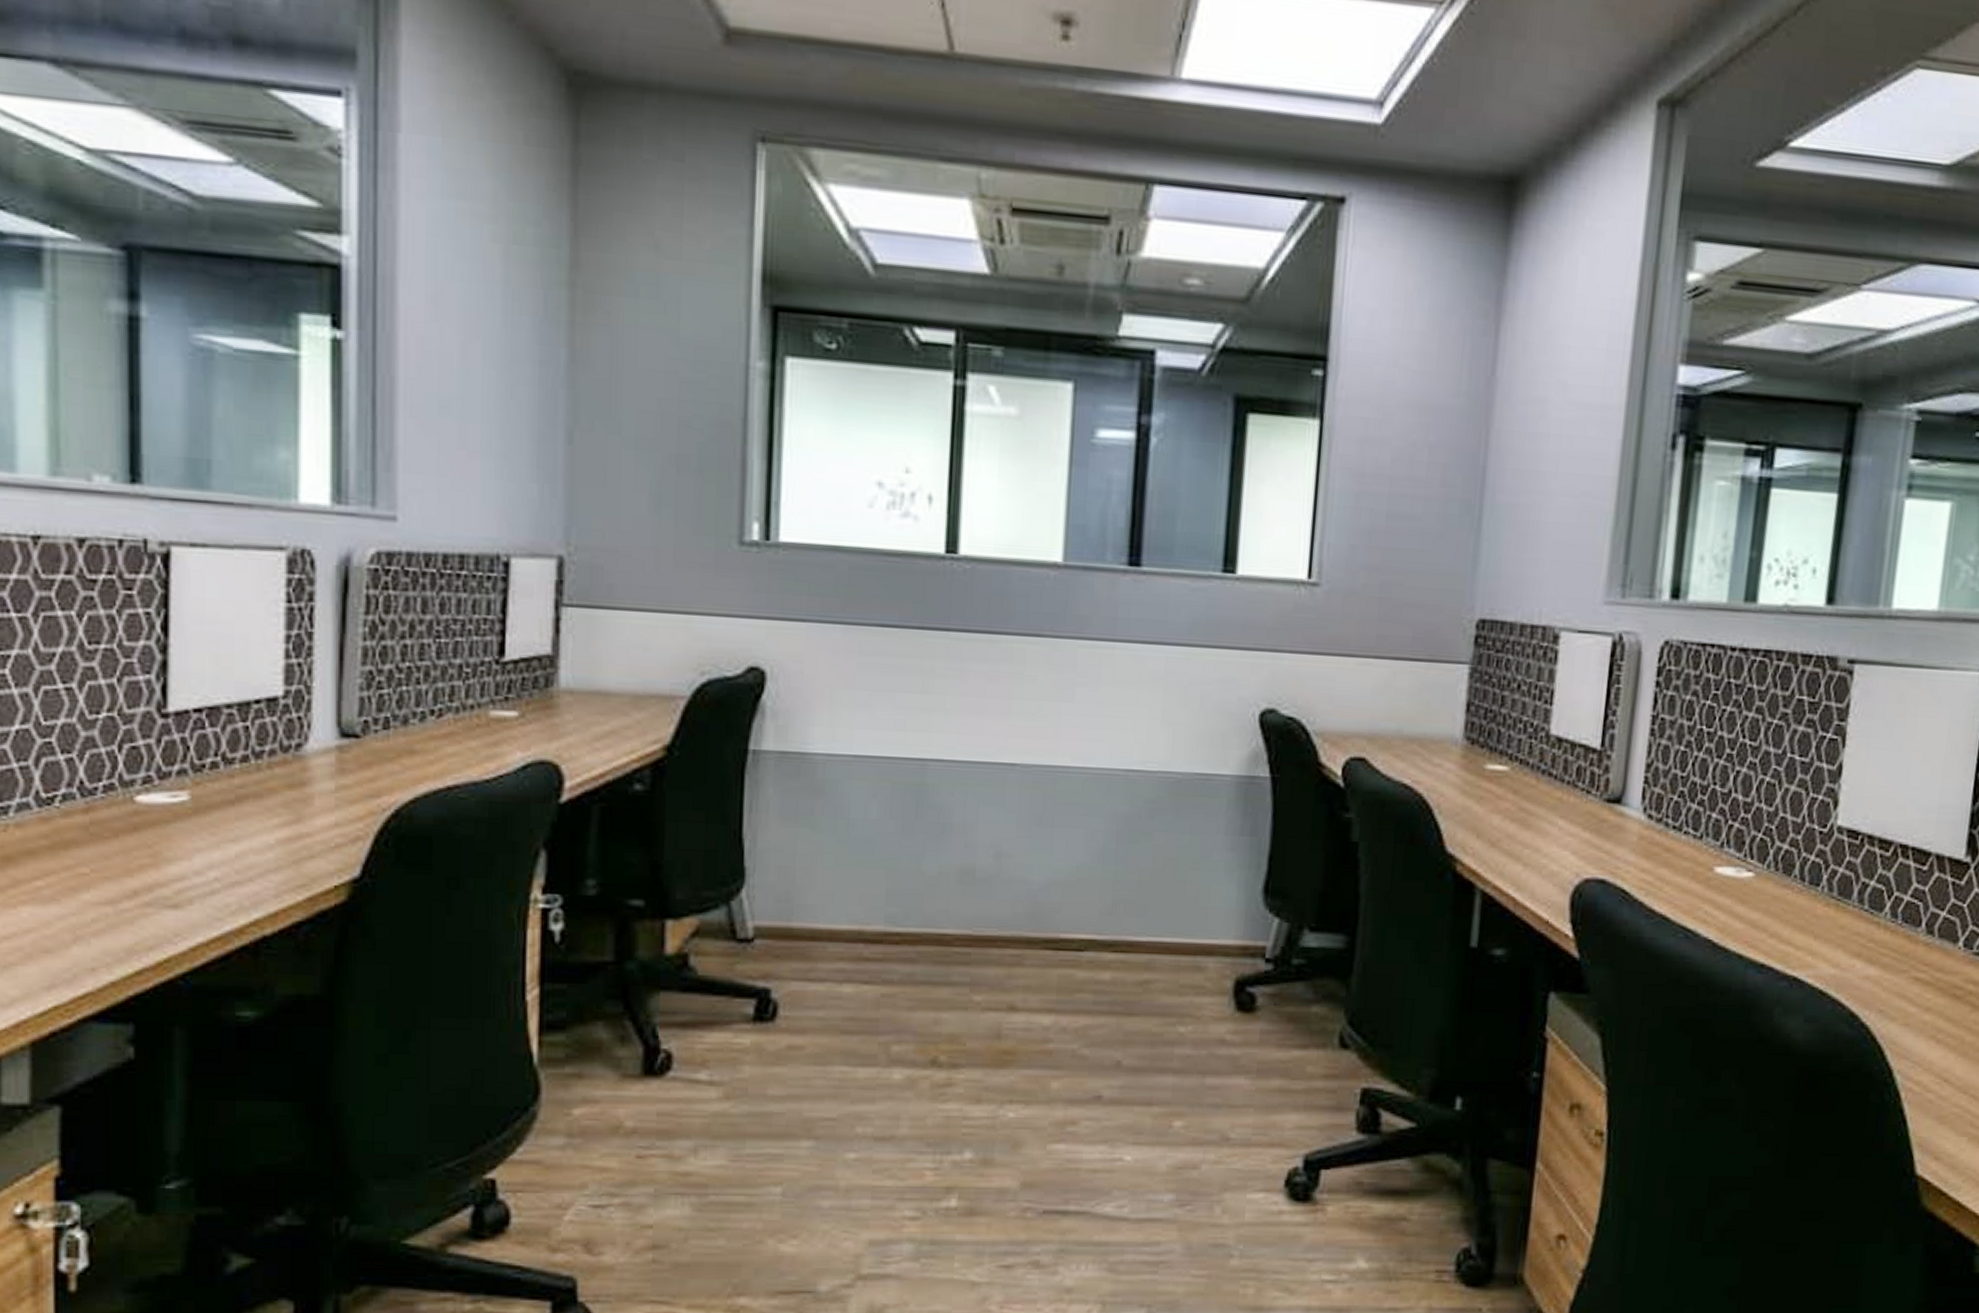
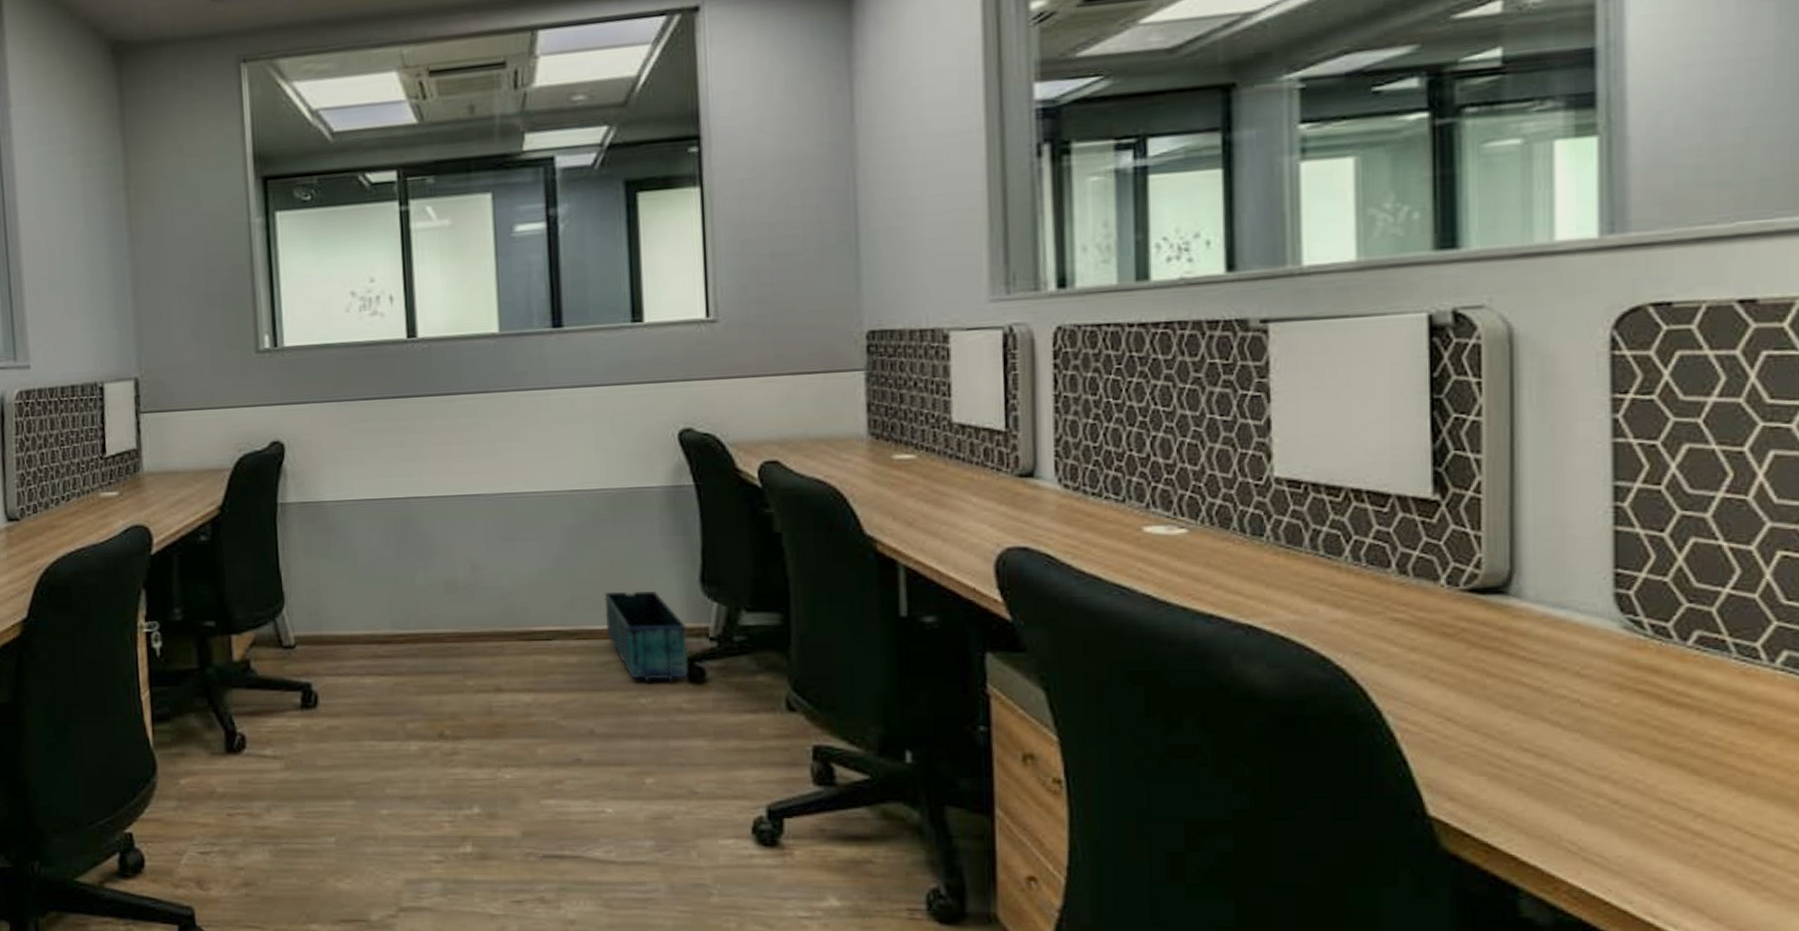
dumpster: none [1148,898,1243,1008] -> present [604,591,688,682]

